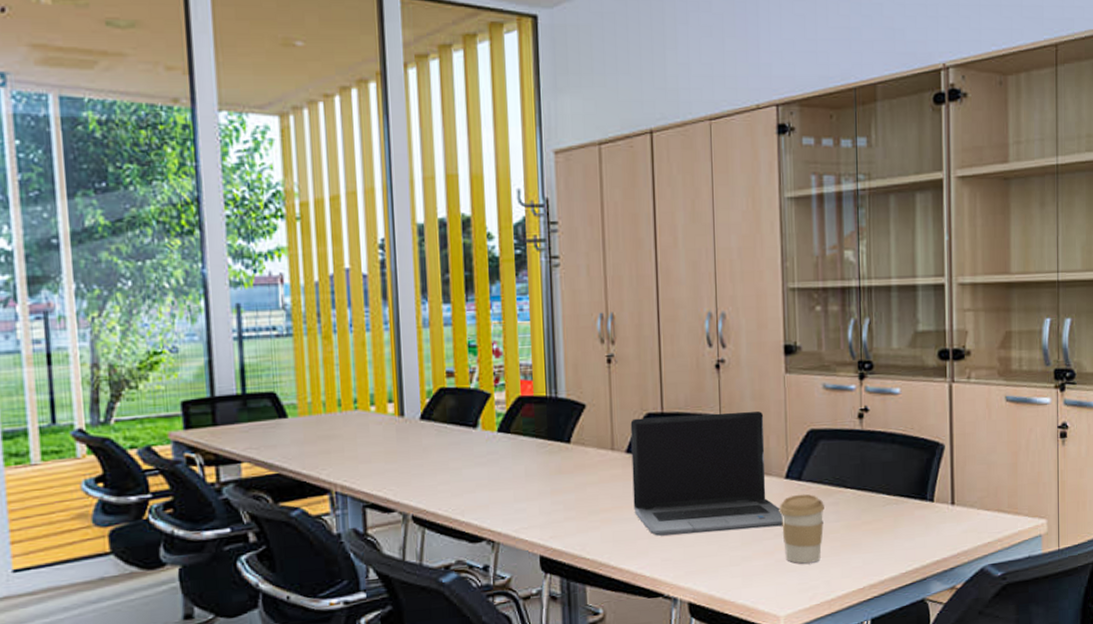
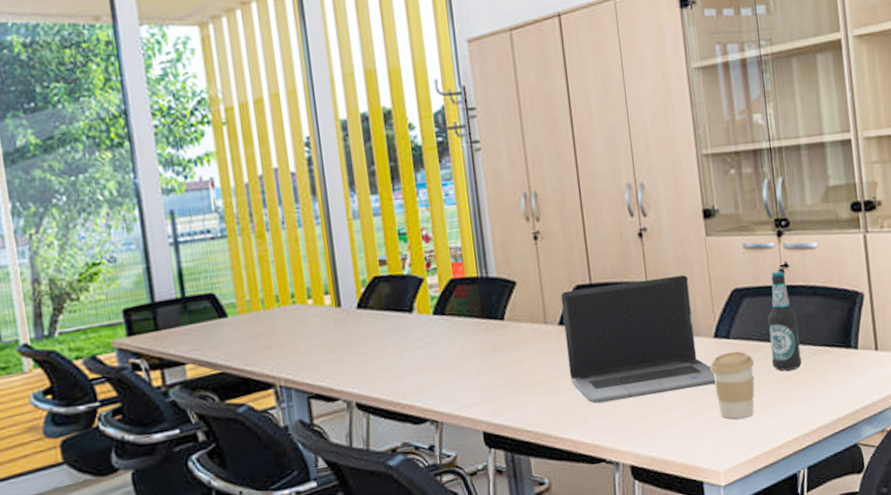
bottle: none [842,415,875,519] -> present [767,271,802,371]

